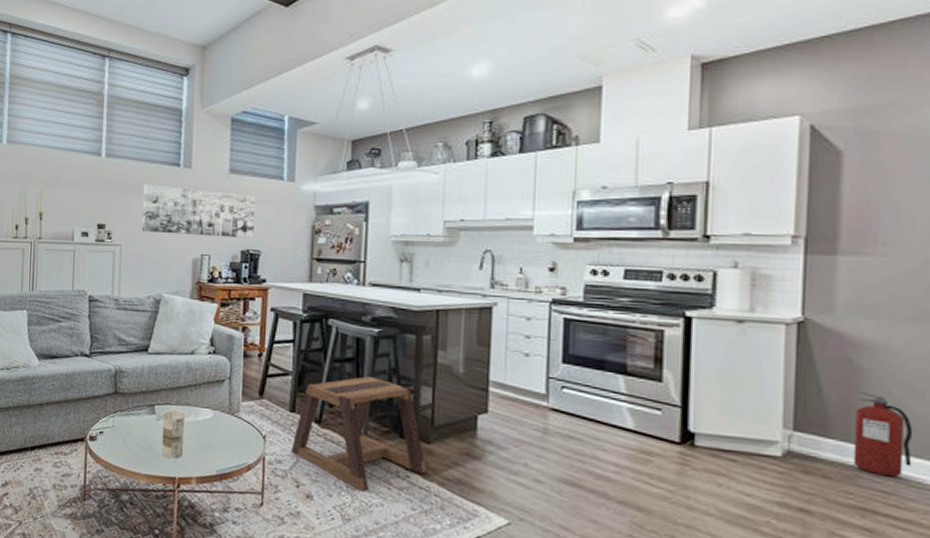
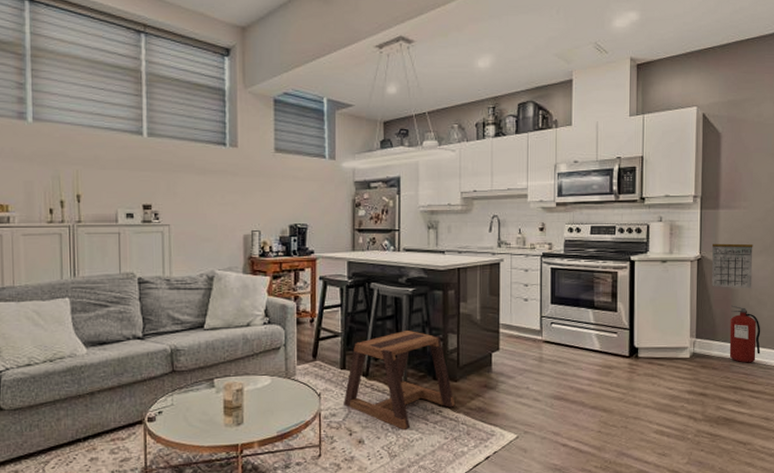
wall art: present [141,184,255,238] -> none [189,163,301,213]
calendar: none [822,302,900,371] -> present [712,243,753,289]

